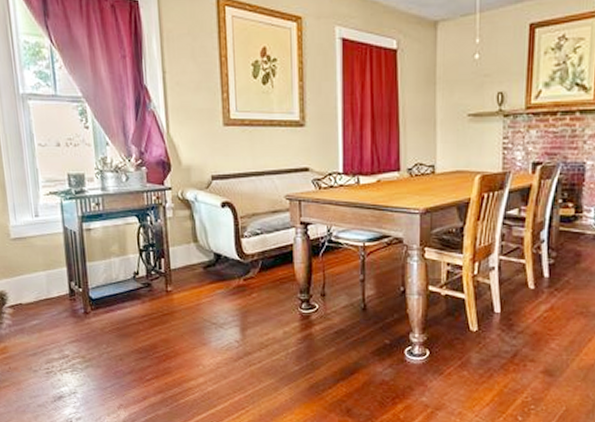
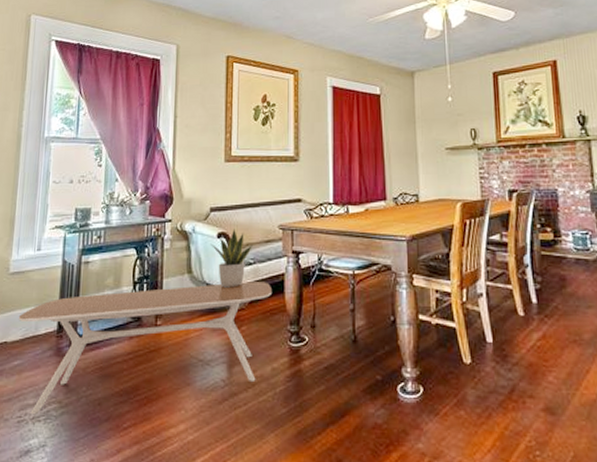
coffee table: none [28,251,282,367] -> present [18,282,273,415]
potted plant: none [214,198,259,257] -> present [210,229,252,288]

